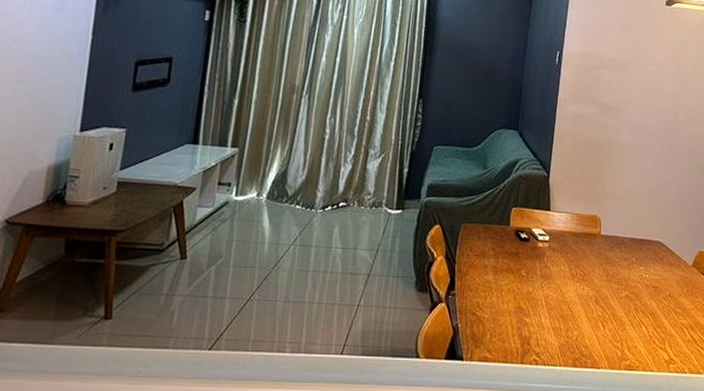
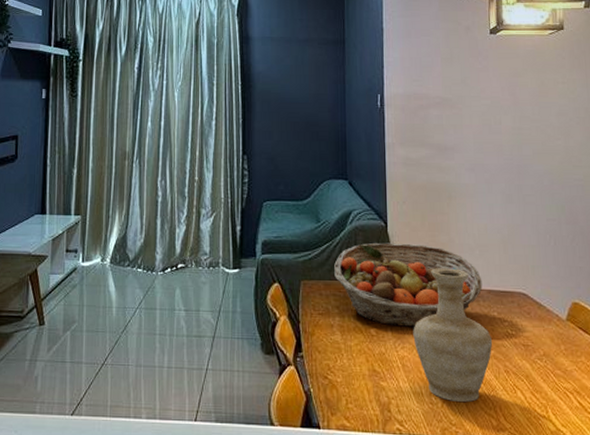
fruit basket: none [494,191,627,269] -> present [334,243,483,327]
vase: none [559,216,628,336] -> present [413,268,493,402]

